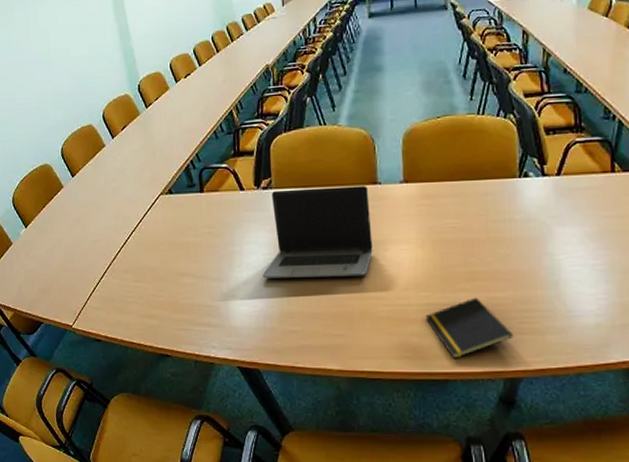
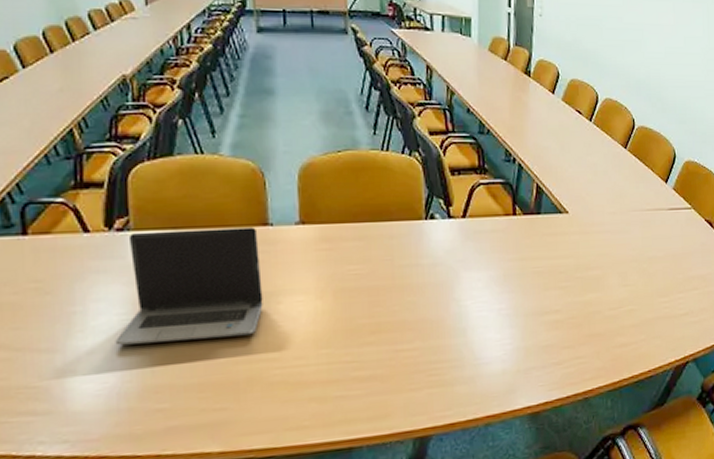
notepad: present [425,297,514,359] -> none [326,351,422,423]

